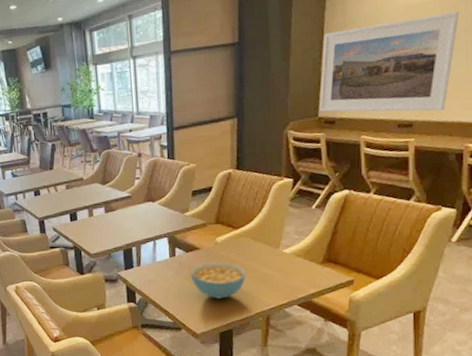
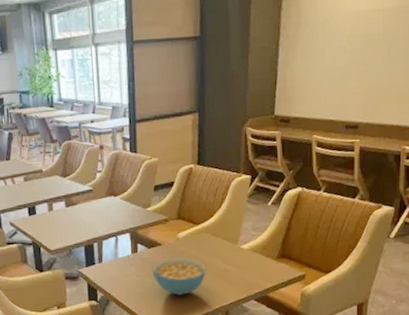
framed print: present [319,11,460,112] -> none [276,20,399,114]

